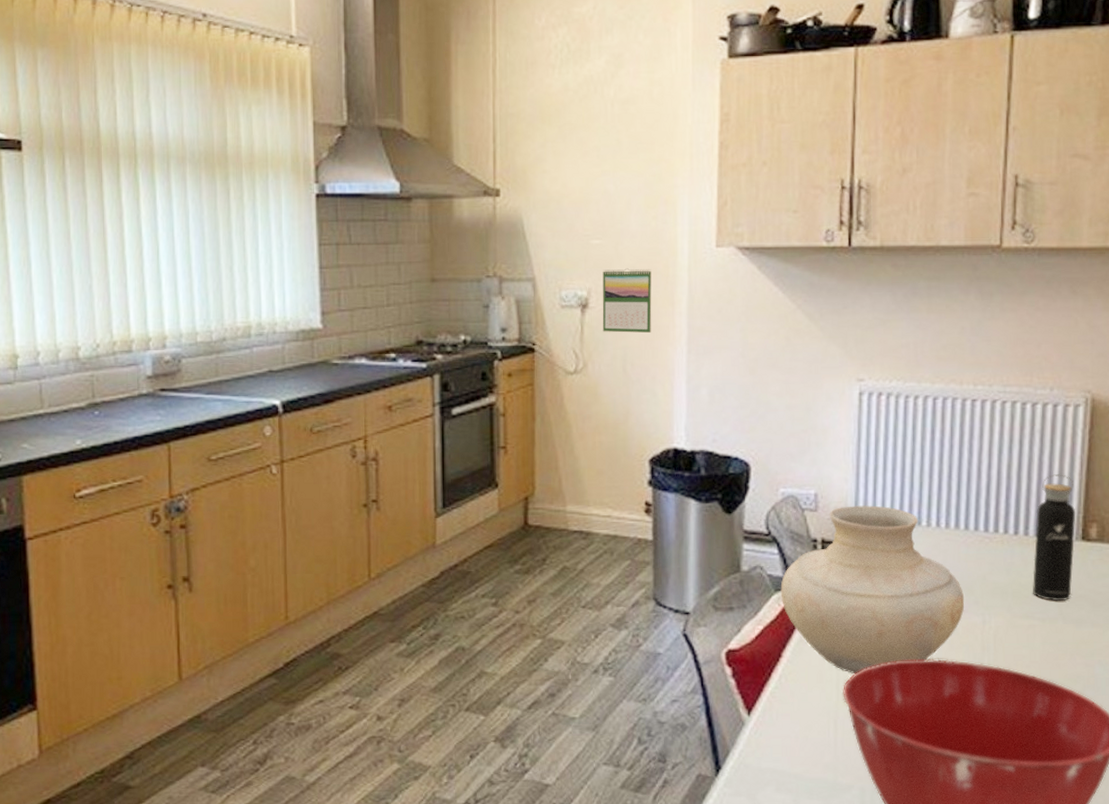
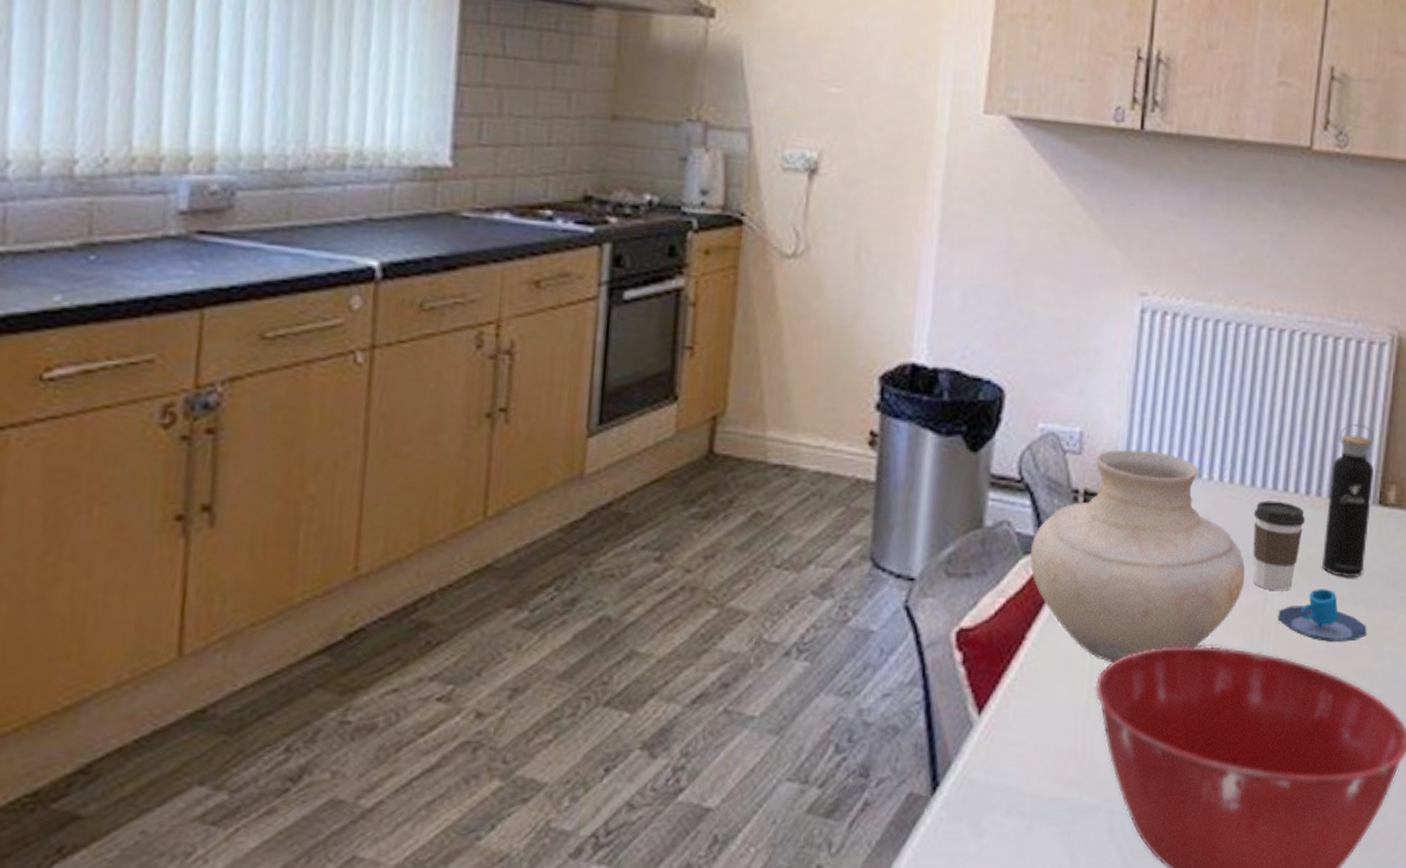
calendar: present [602,268,652,333] -> none [833,127,902,213]
coffee cup: none [968,541,1016,614] -> present [1253,500,1306,591]
mug: none [995,611,1077,654] -> present [1278,589,1367,642]

